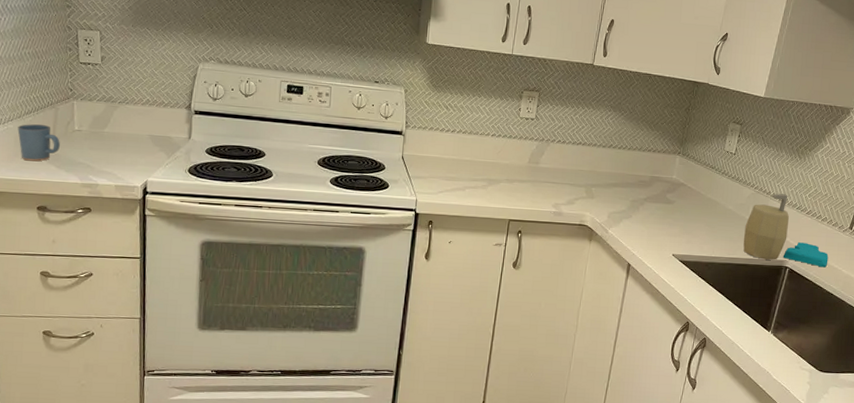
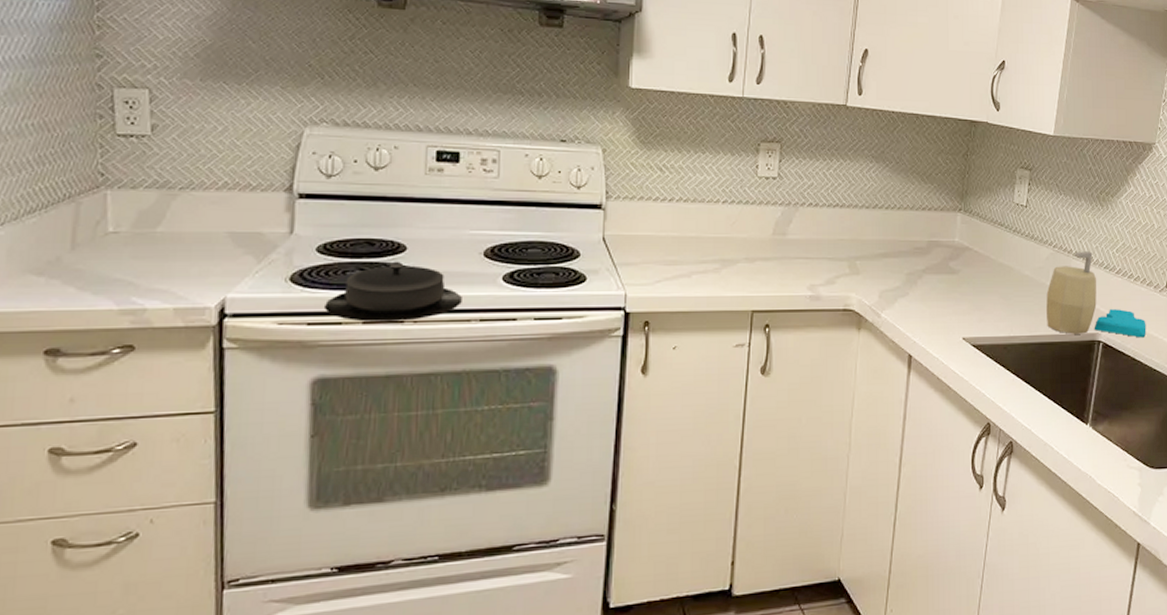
mug: present [17,124,60,161] -> none [12,228,84,283]
cooking pot: none [209,163,302,207] -> present [323,261,462,323]

